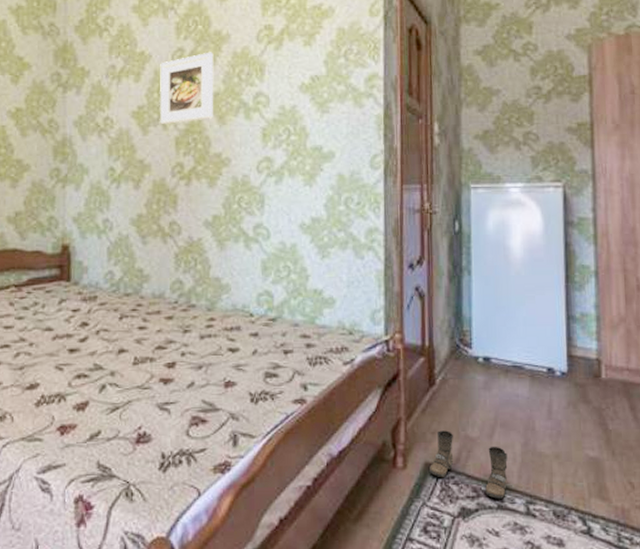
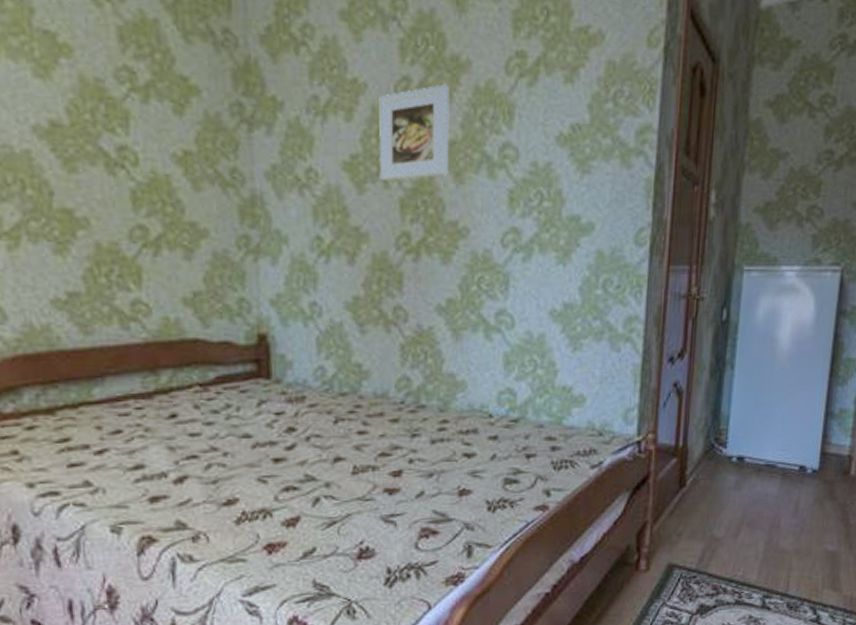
boots: present [430,430,508,499] -> none [672,532,750,595]

